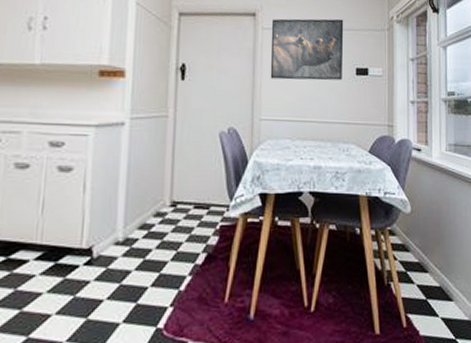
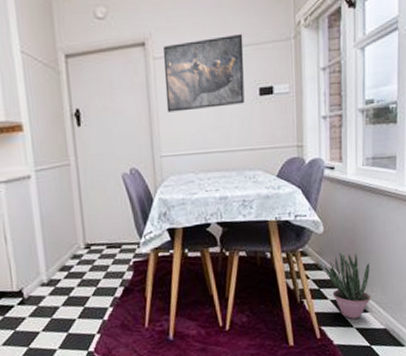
potted plant: none [411,234,455,308] -> present [324,252,371,320]

